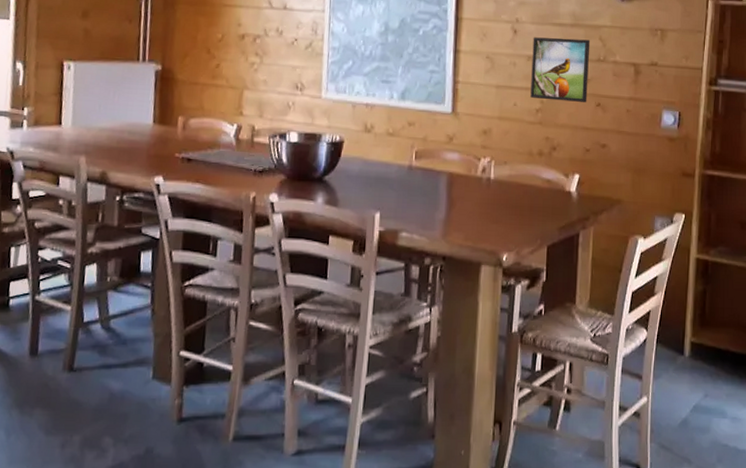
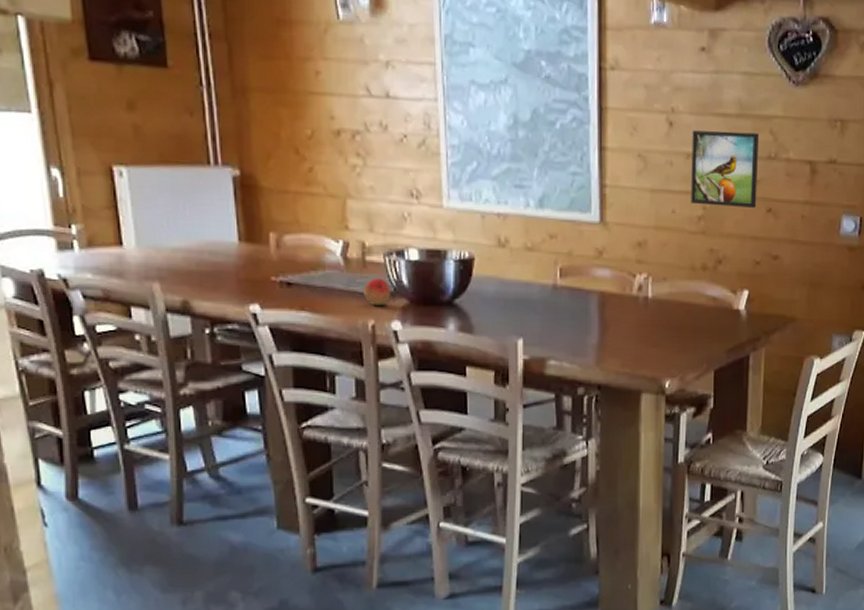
fruit: none [249,156,272,180] -> present [364,278,391,305]

